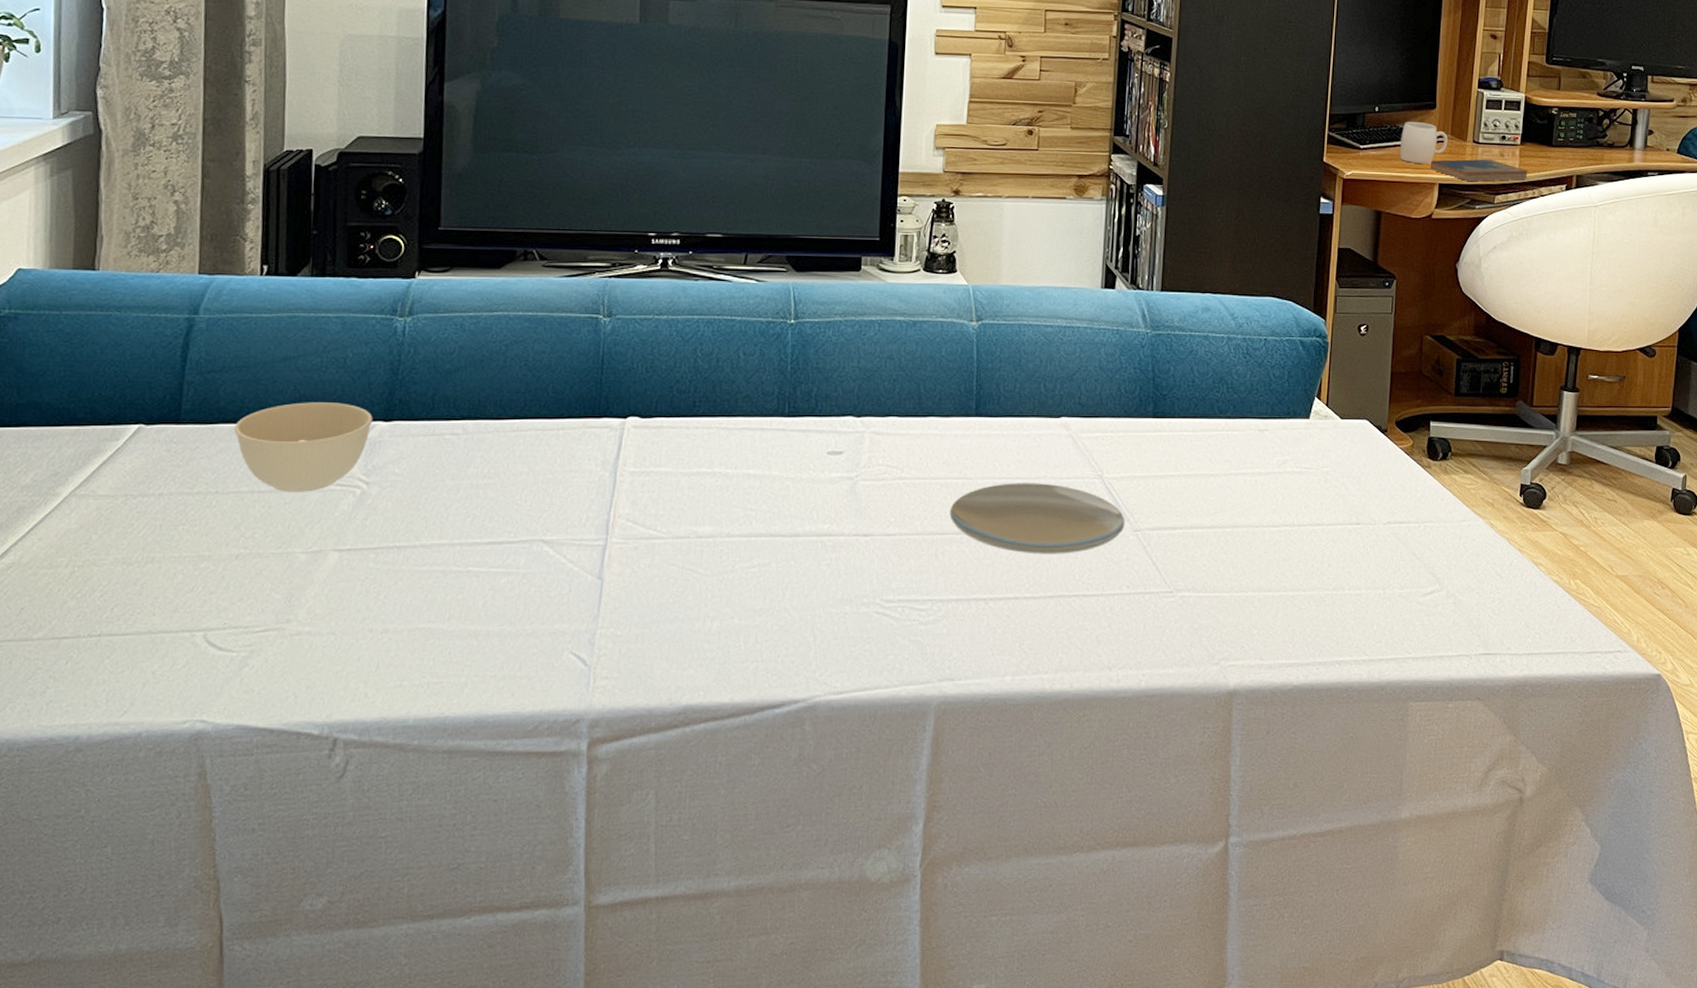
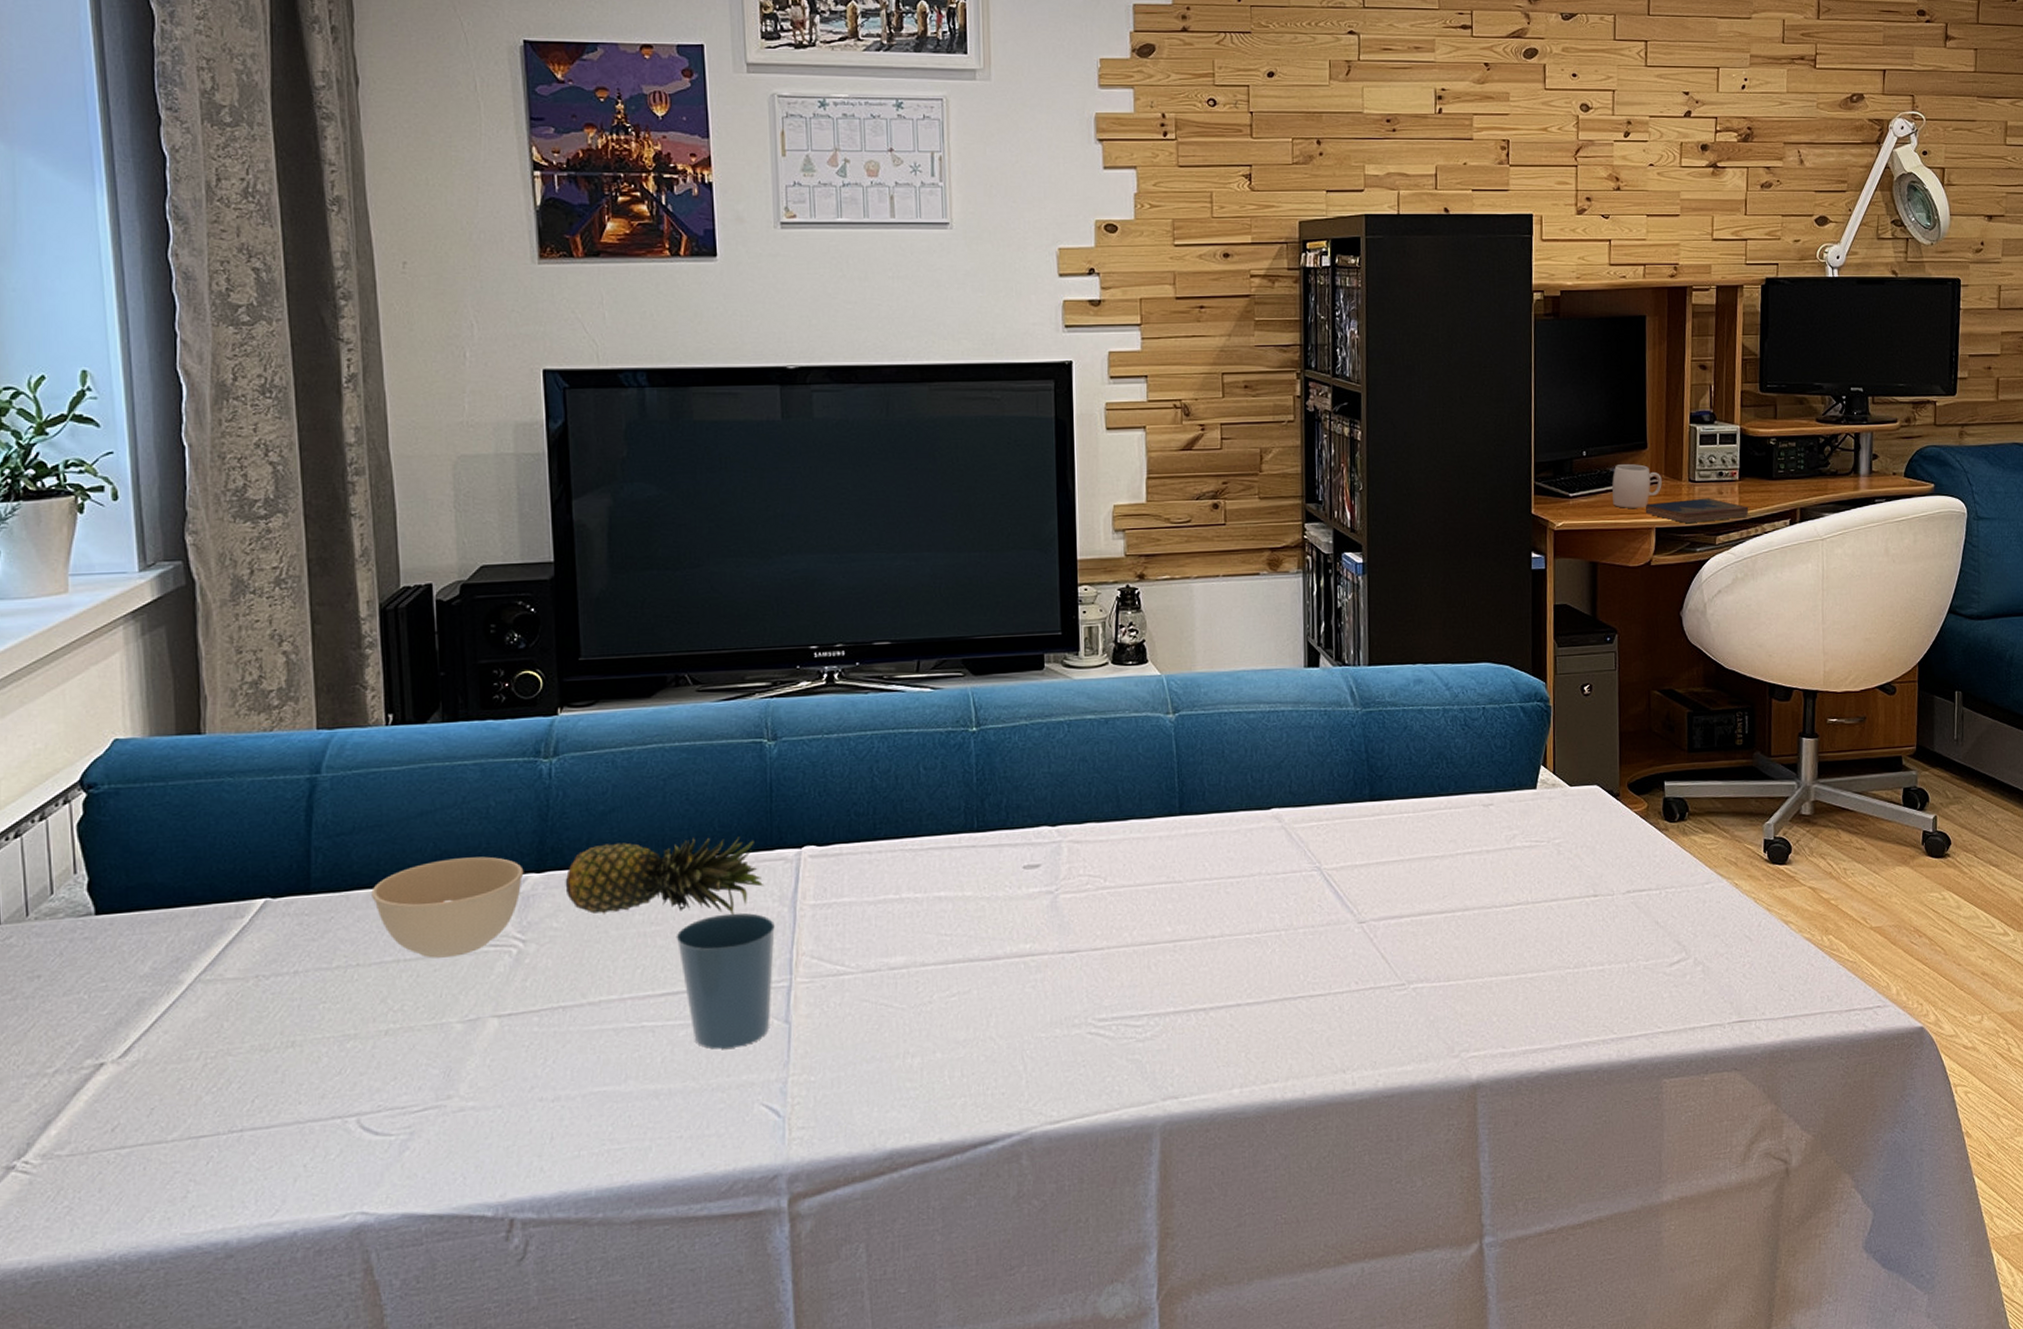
fruit: none [409,400,590,475] -> present [565,836,765,915]
cup: none [505,473,596,598] -> present [676,913,775,1049]
plate: present [949,483,1125,554] -> none [1160,880,1349,957]

